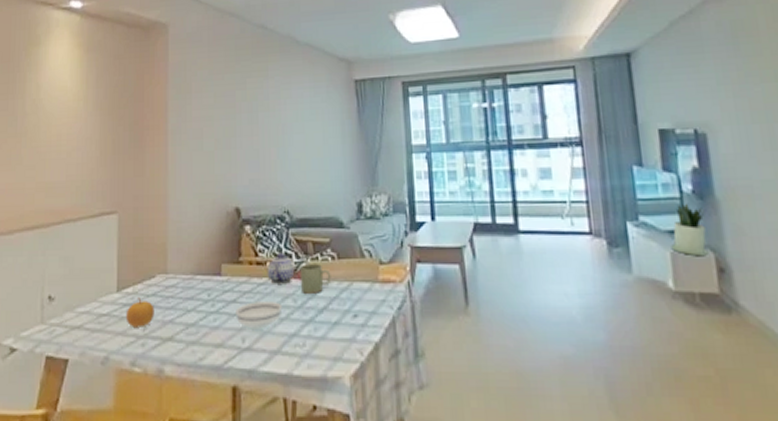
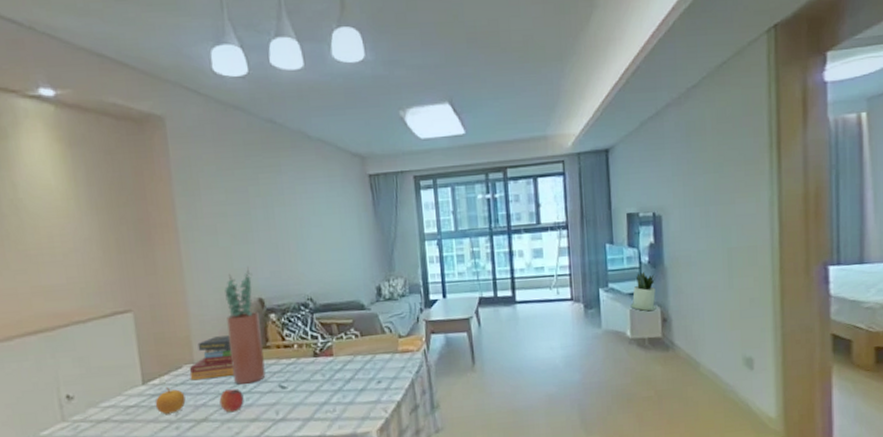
books: none [161,246,205,293] -> present [189,335,235,381]
fruit: none [187,307,211,332] -> present [219,389,244,412]
vase: none [203,174,236,302] -> present [224,267,266,385]
bowl: present [236,302,283,329] -> none [267,377,313,403]
teapot: present [267,252,295,284] -> none [294,335,322,363]
mug: present [299,264,332,293] -> none [326,342,356,368]

